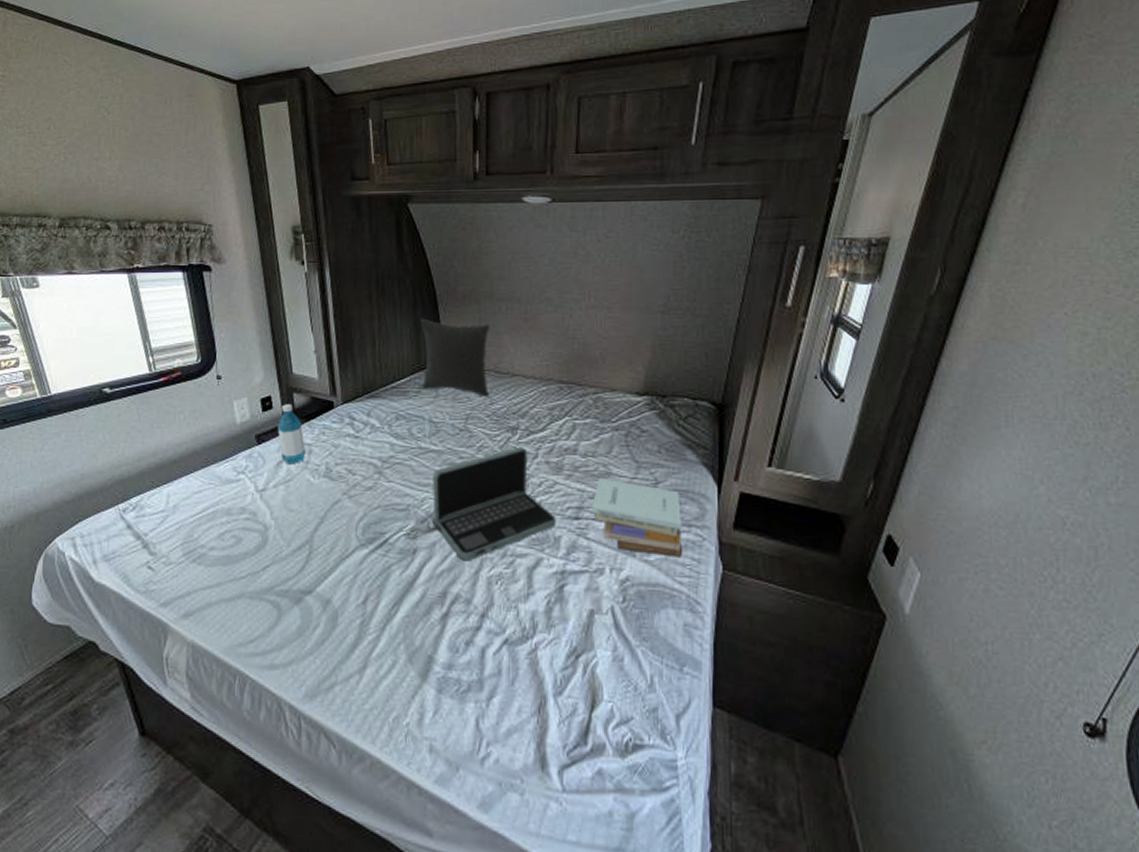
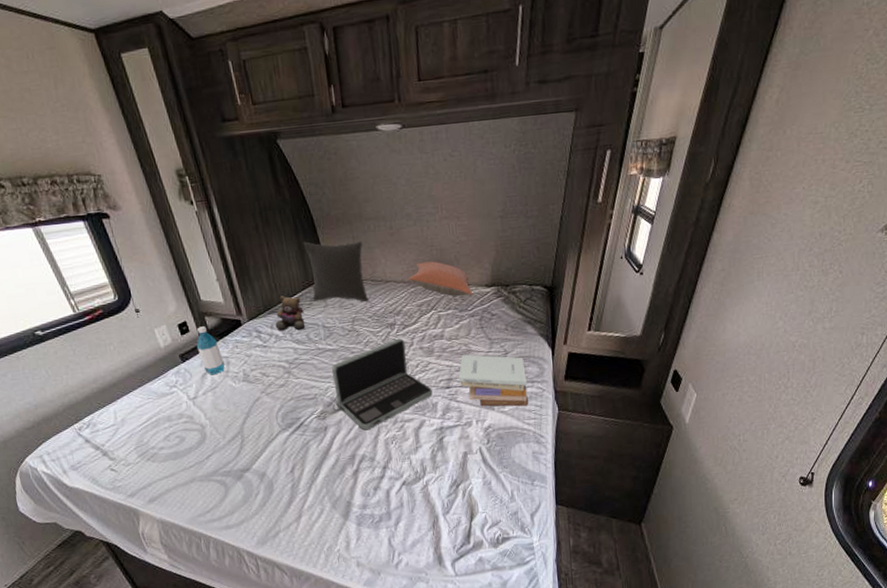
teddy bear: none [373,378,411,423] -> present [275,295,305,331]
pillow: none [540,356,618,404] -> present [408,261,472,296]

